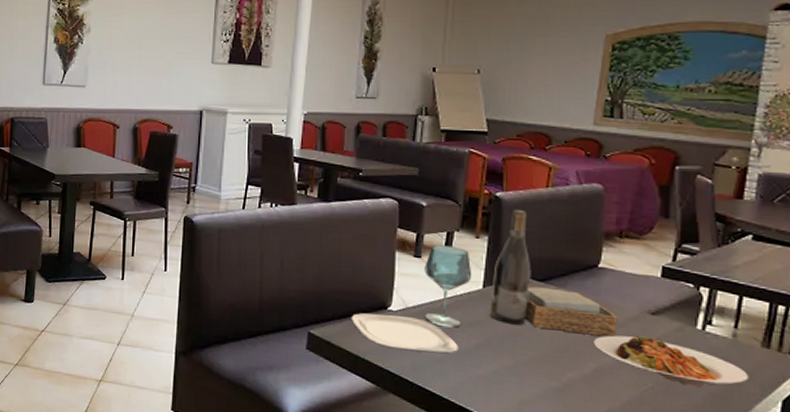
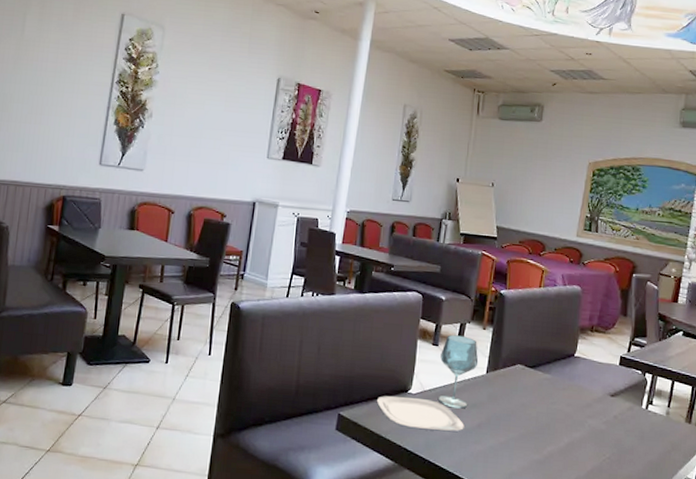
wine bottle: present [489,209,532,325] -> none [490,305,525,406]
napkin holder: present [524,286,618,338] -> none [517,372,587,416]
salad: present [594,334,749,387] -> none [568,413,676,456]

